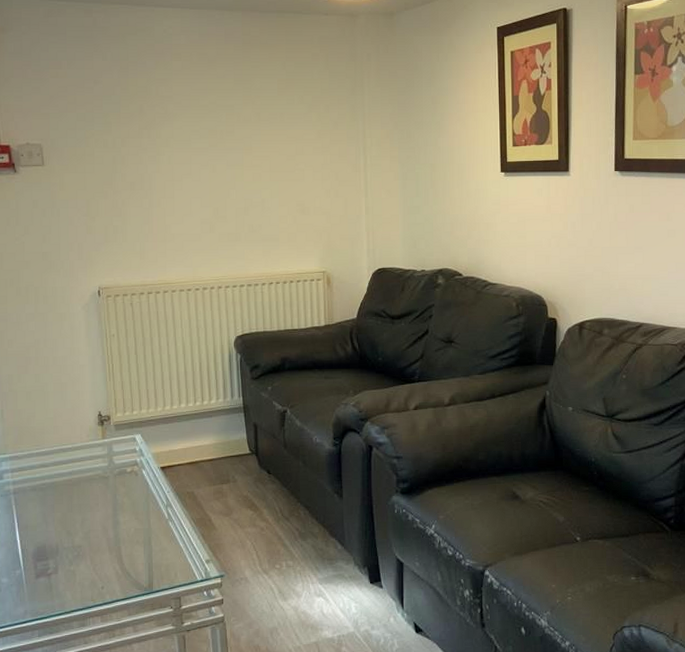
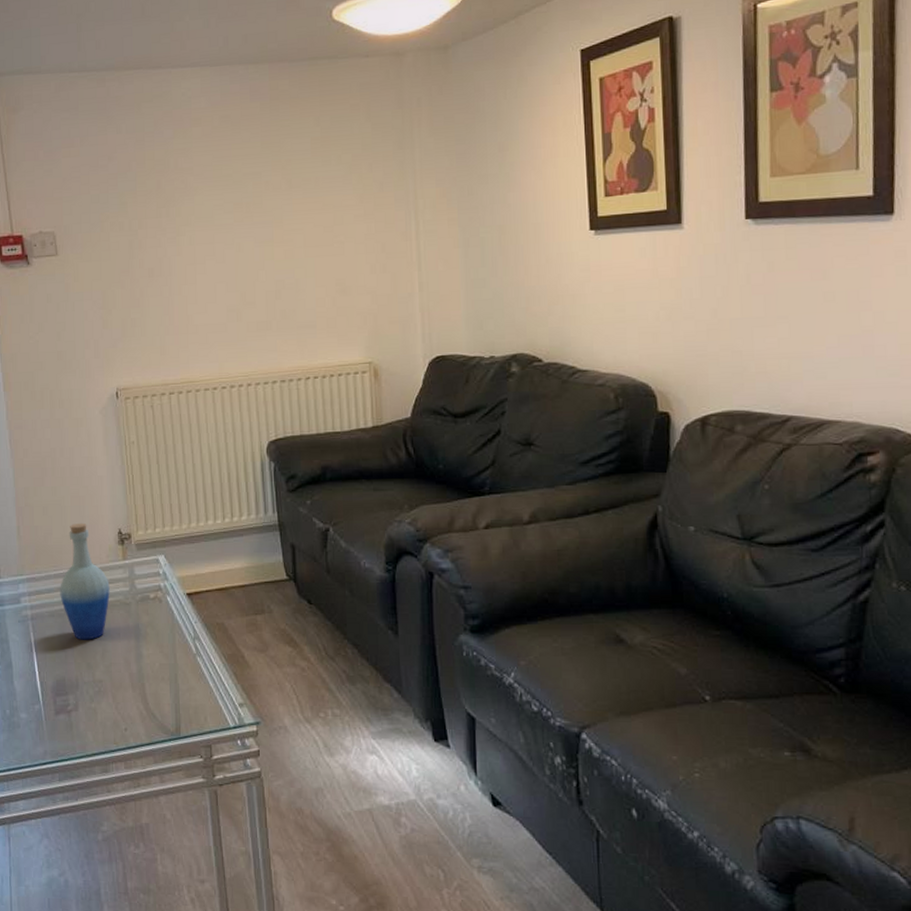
bottle: none [42,406,90,511] -> present [60,522,110,640]

